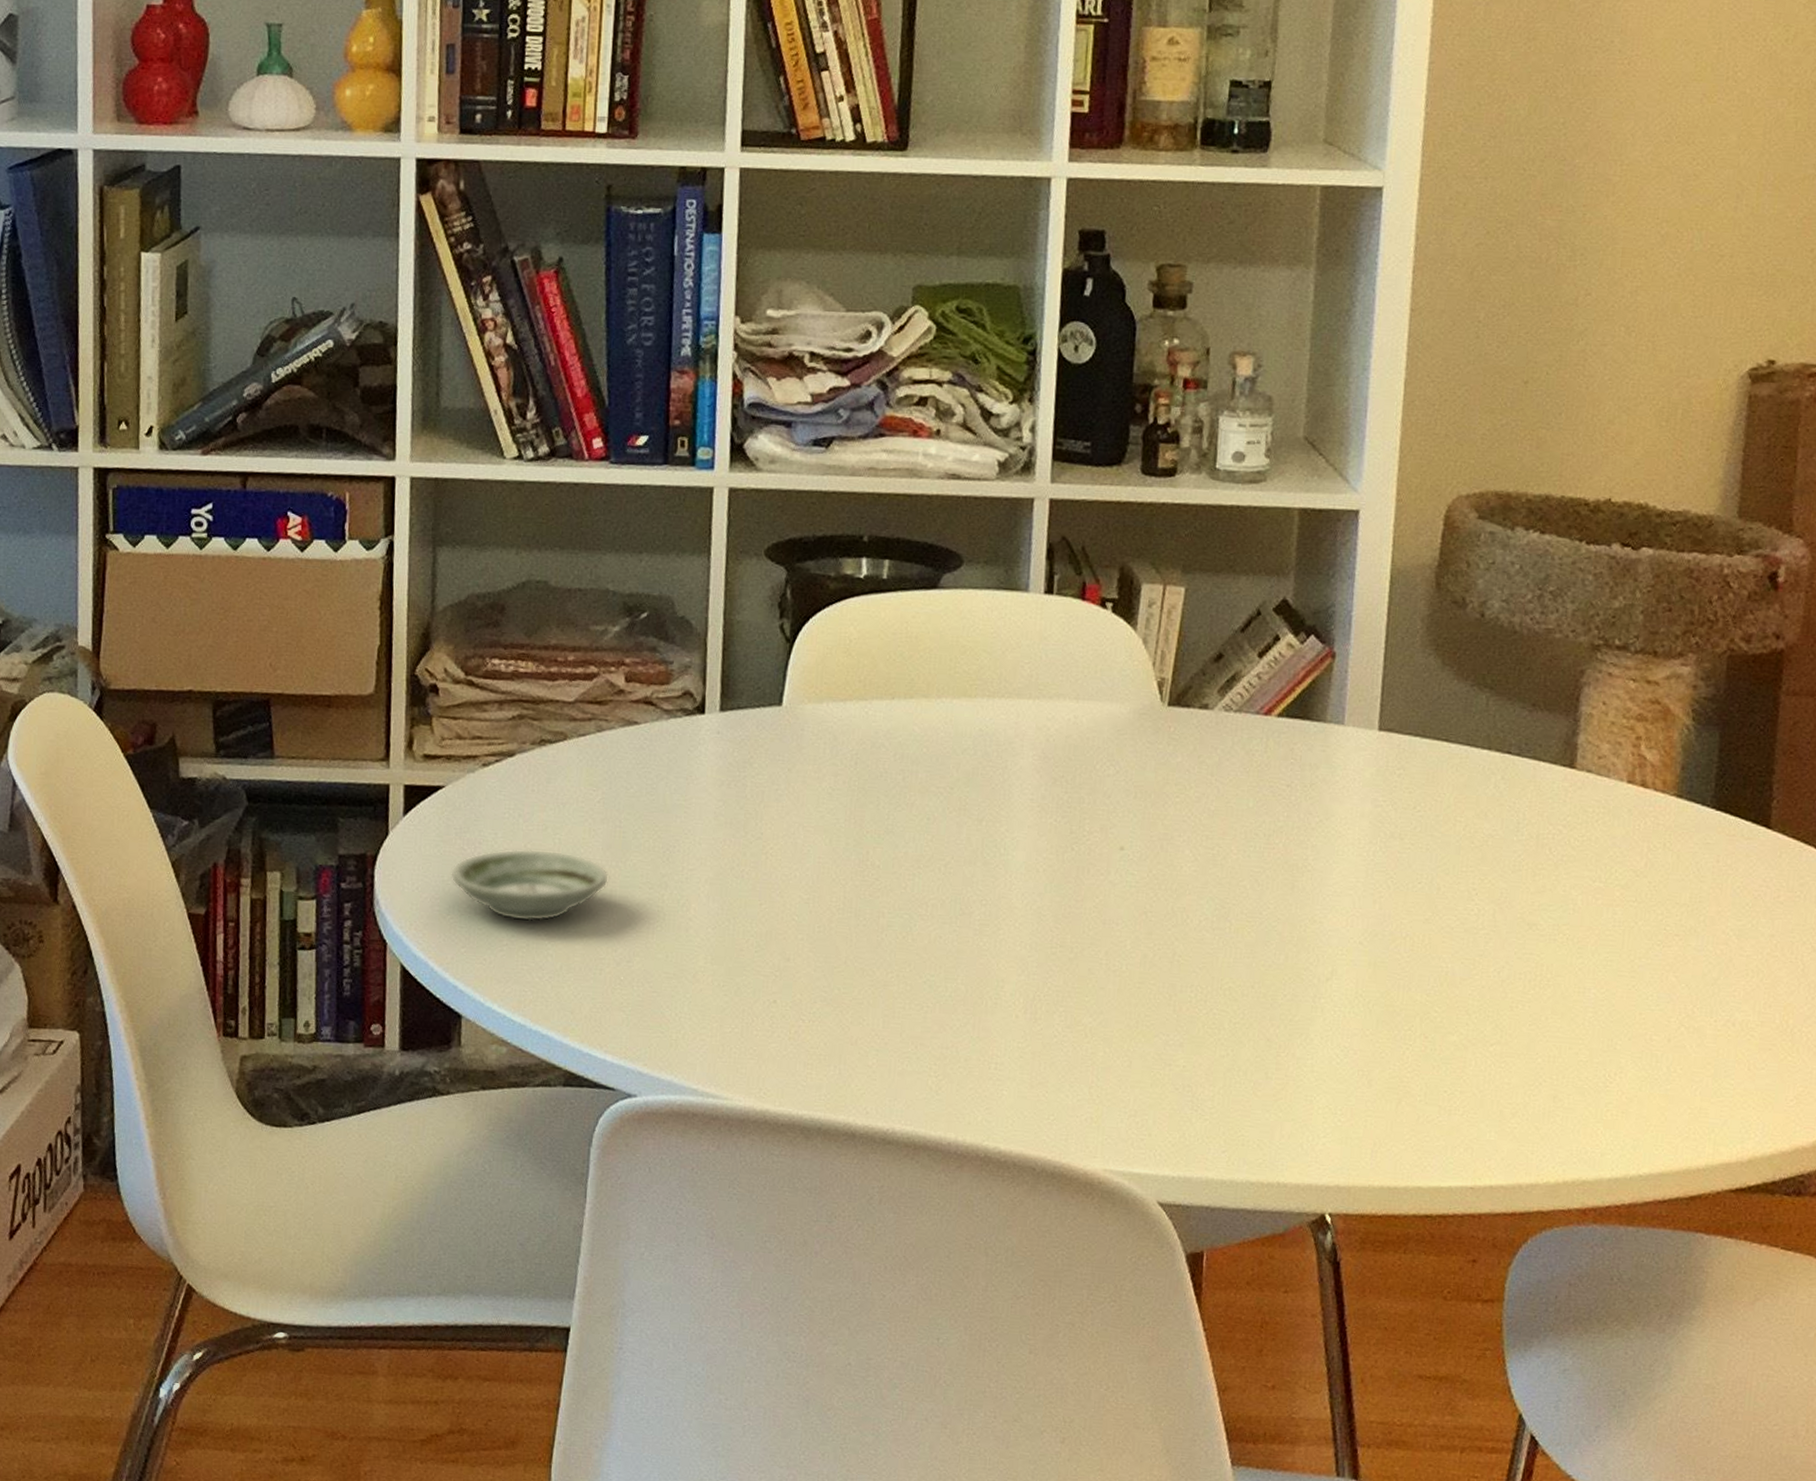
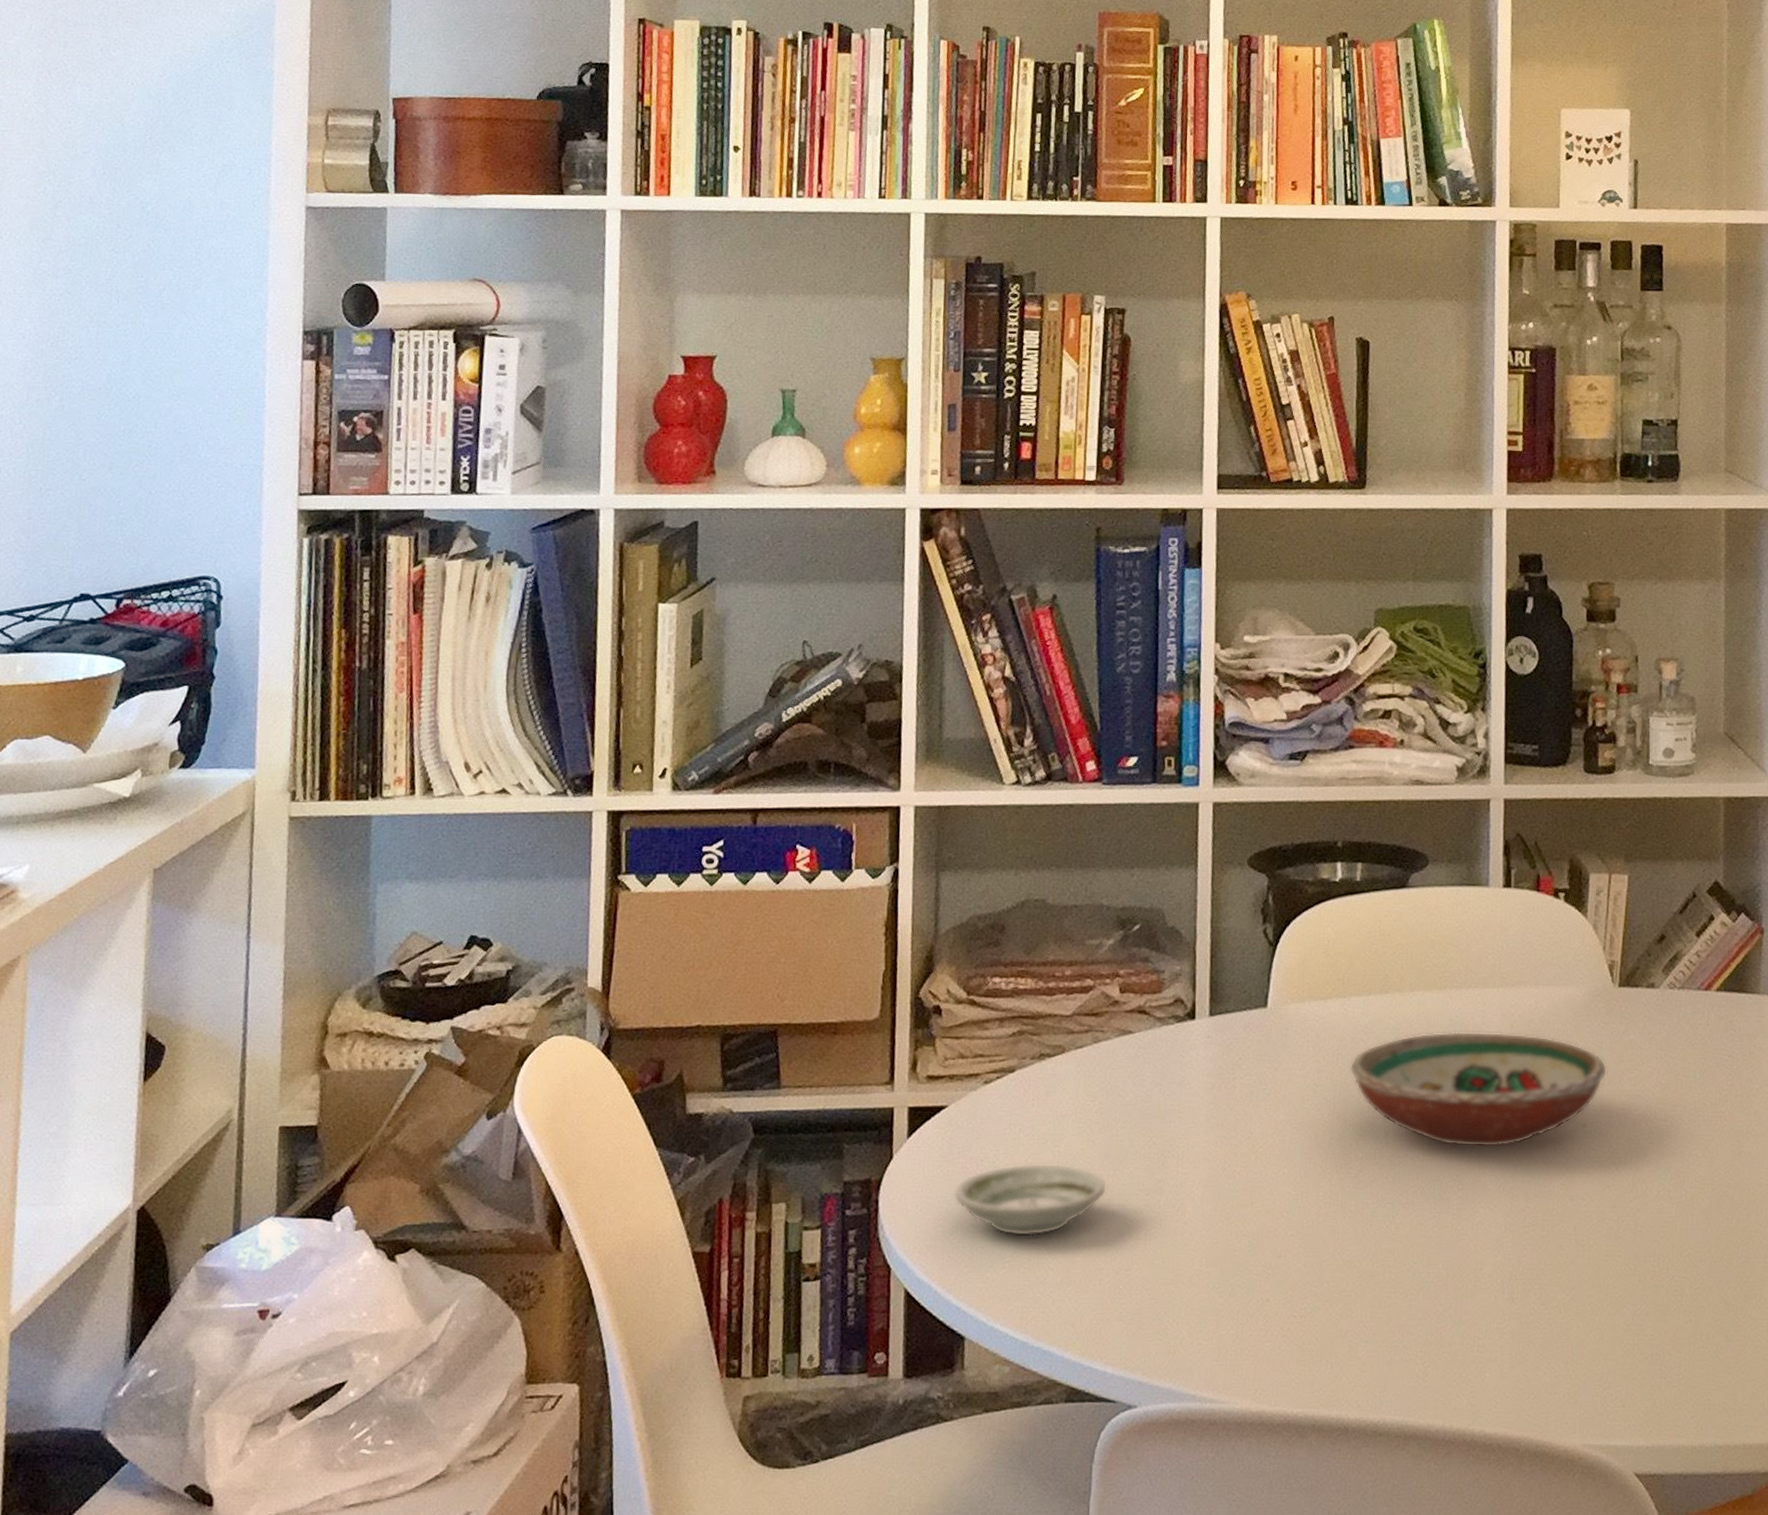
decorative bowl: none [868,742,1151,865] -> present [1349,1031,1608,1148]

